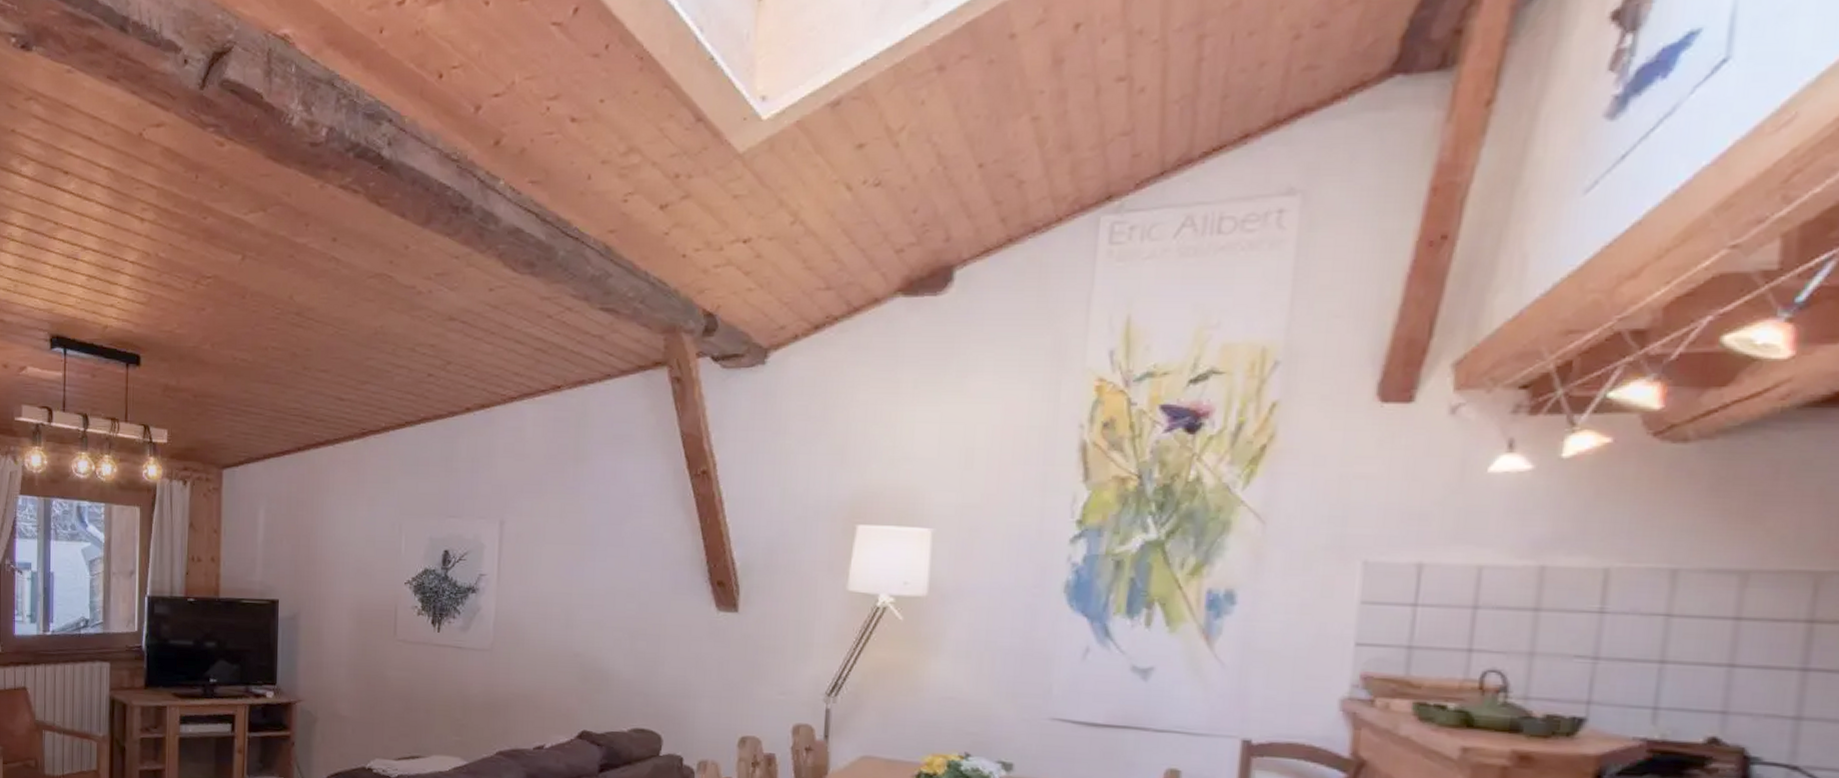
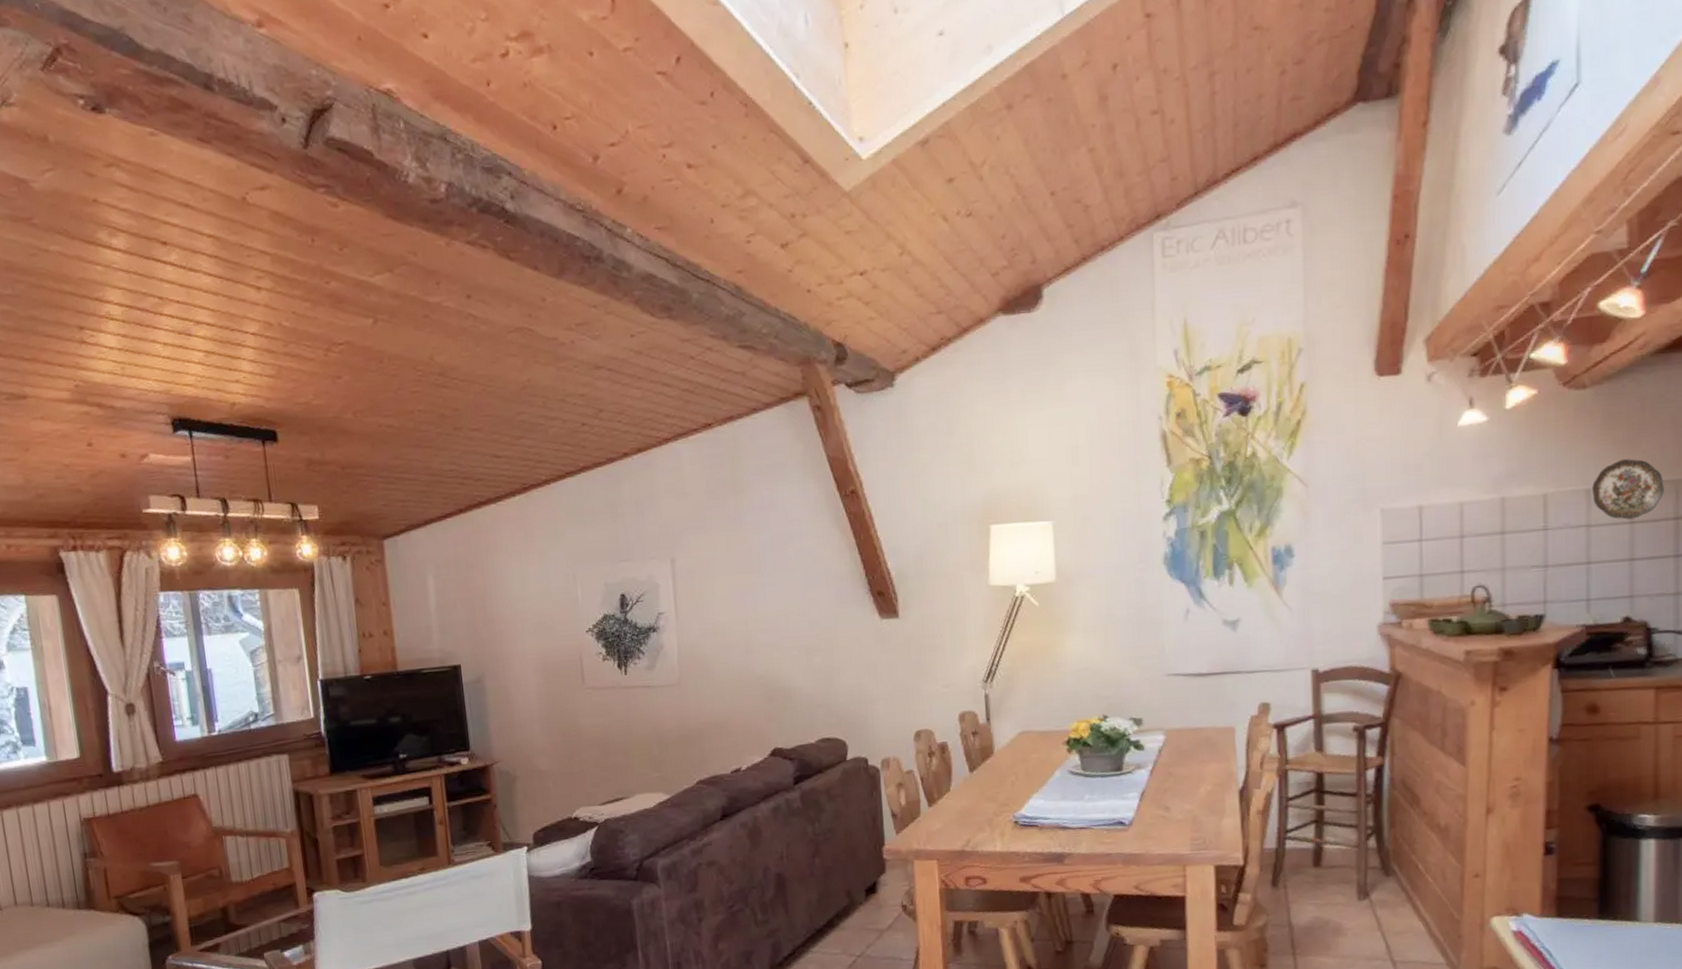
decorative plate: none [1680,537,1796,615] -> present [1592,459,1664,520]

